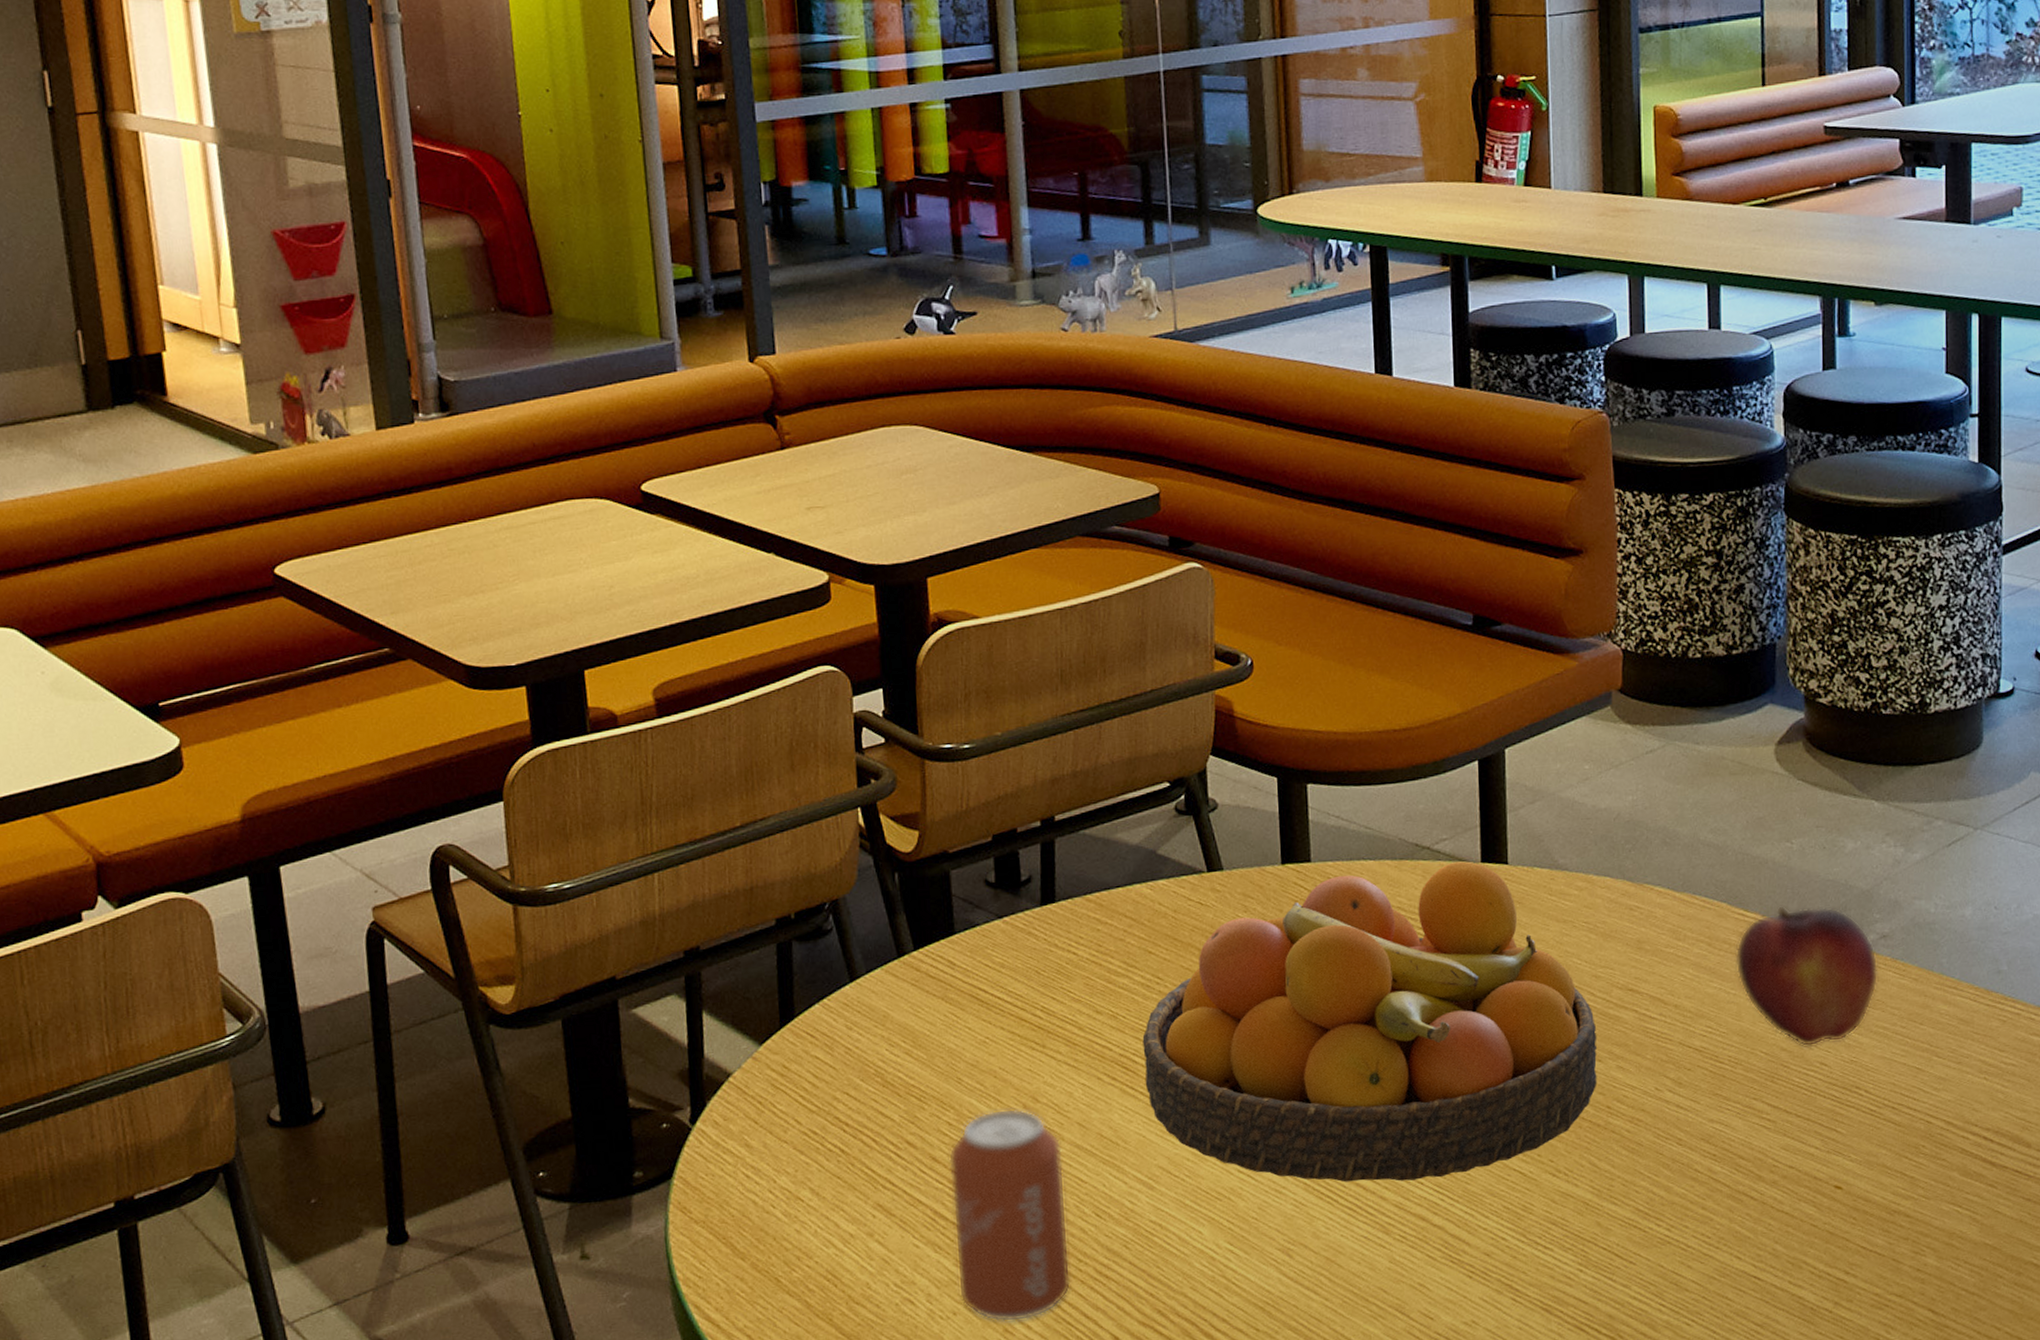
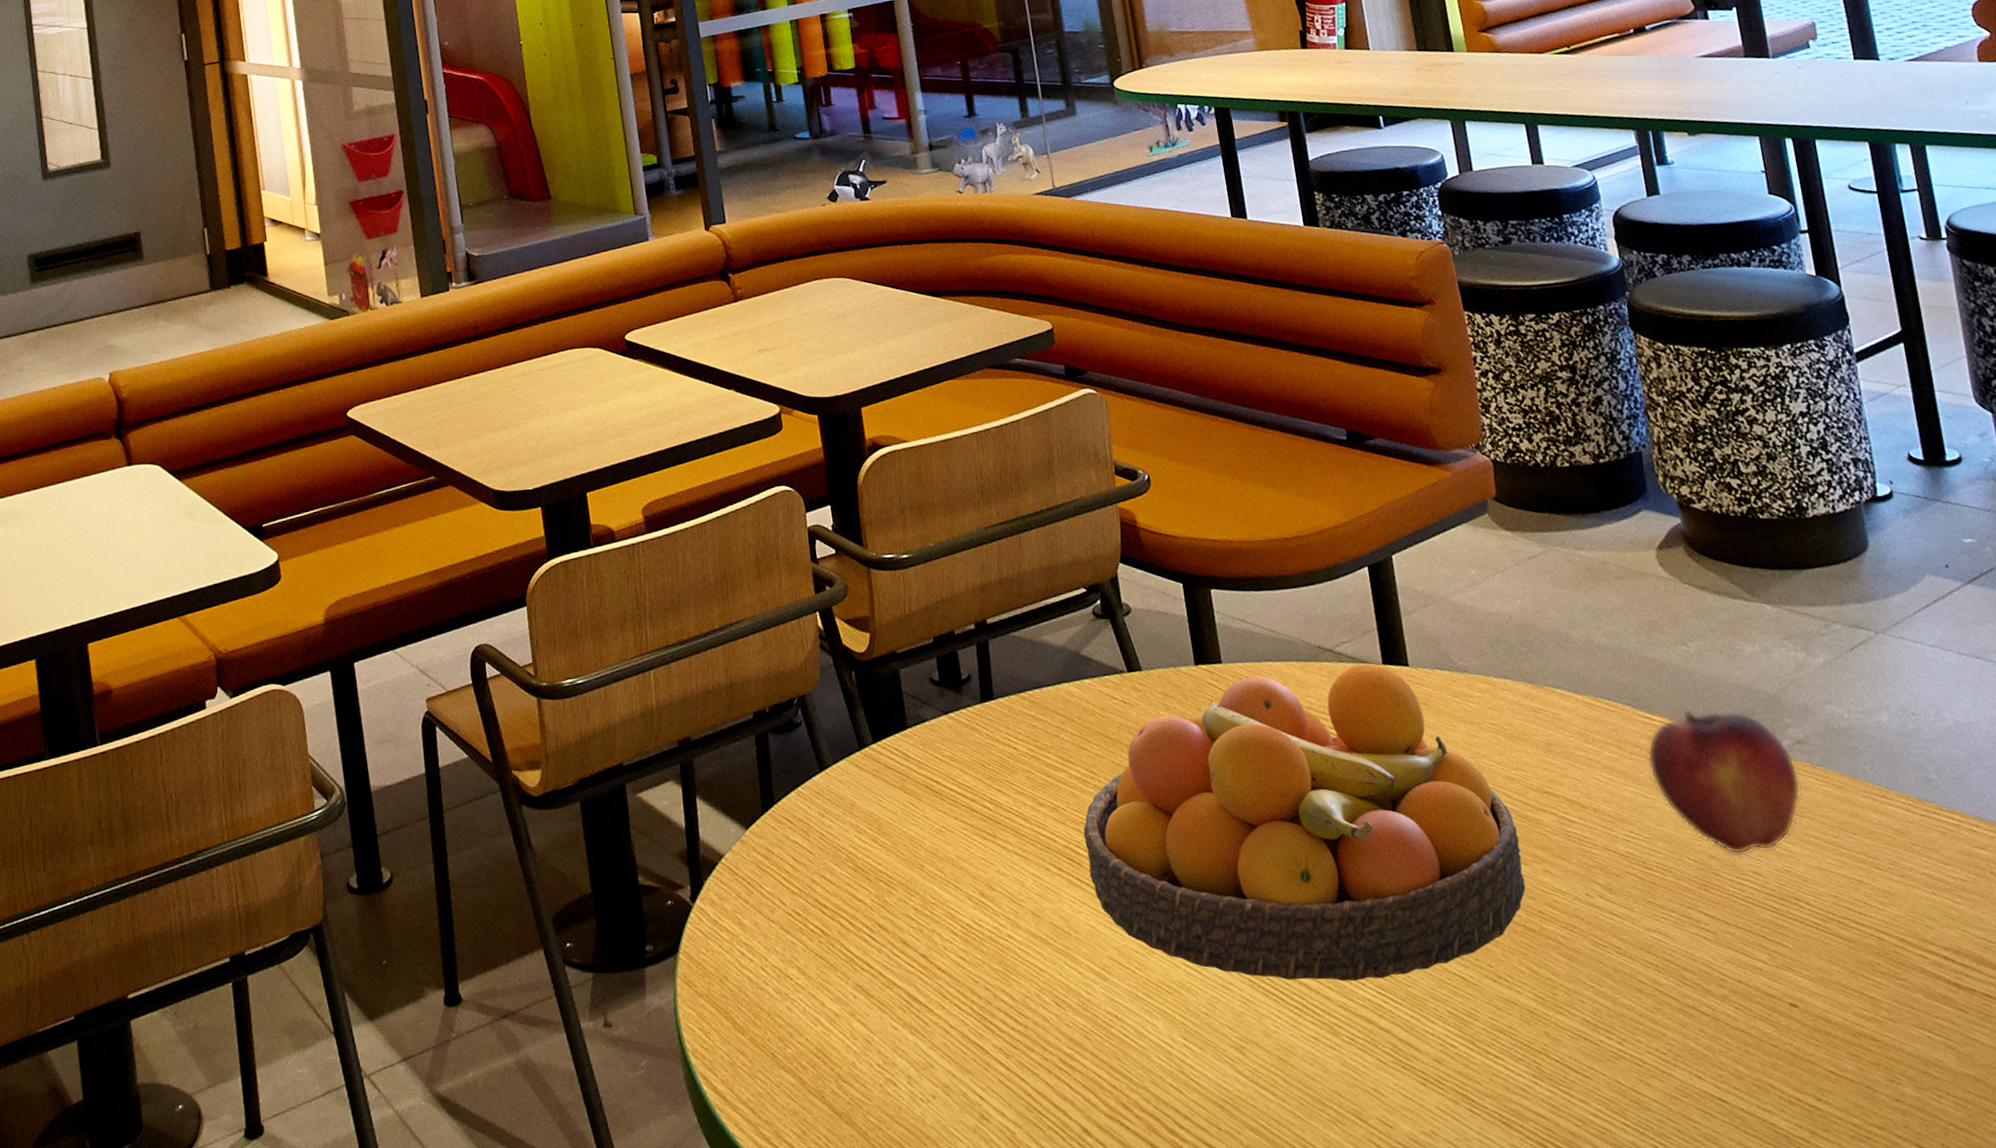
can: present [948,1108,1071,1323] -> none [917,895,1039,1109]

